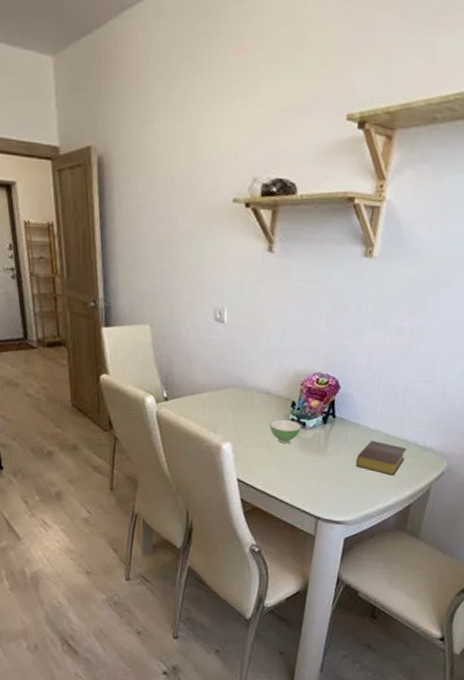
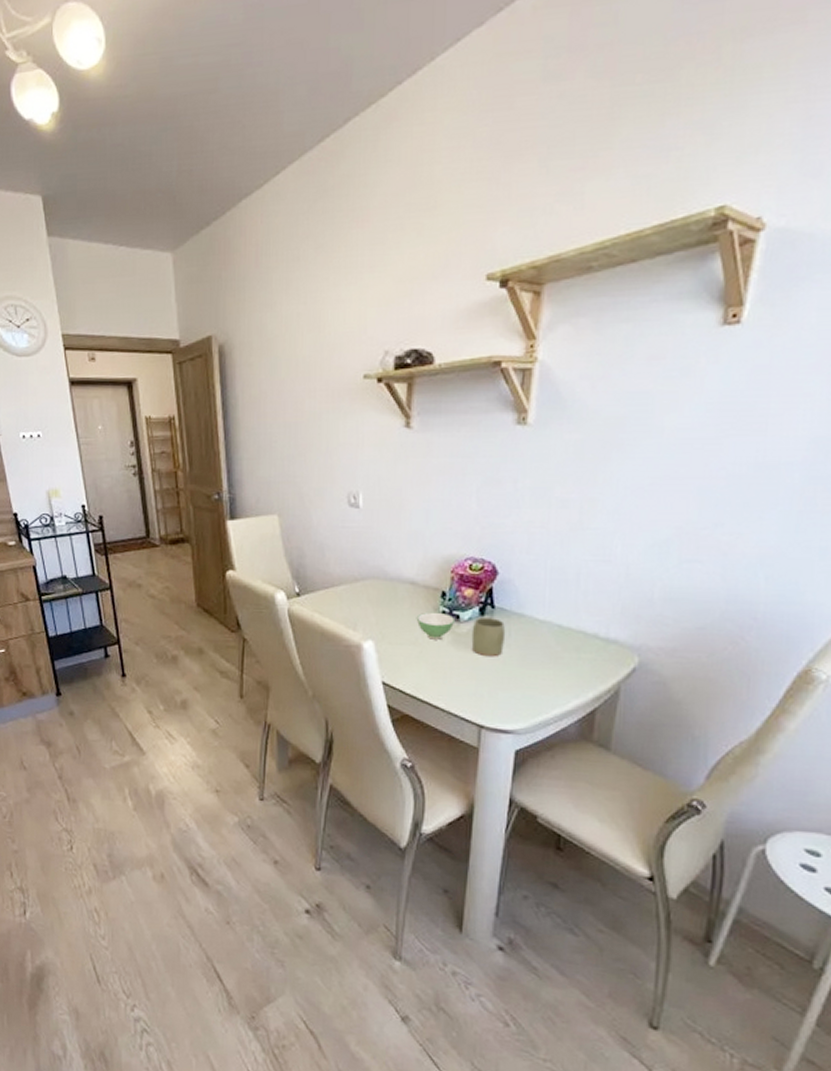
mug: none [314,425,344,459] -> present [471,618,506,656]
bible: present [356,440,406,476] -> none [523,632,585,675]

